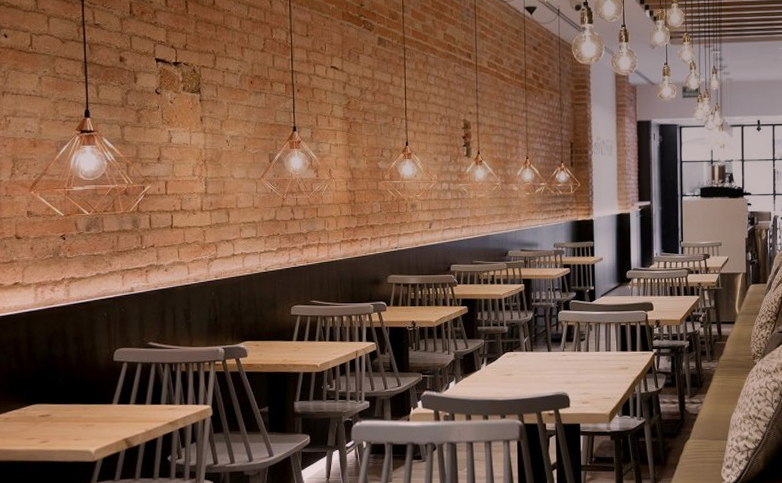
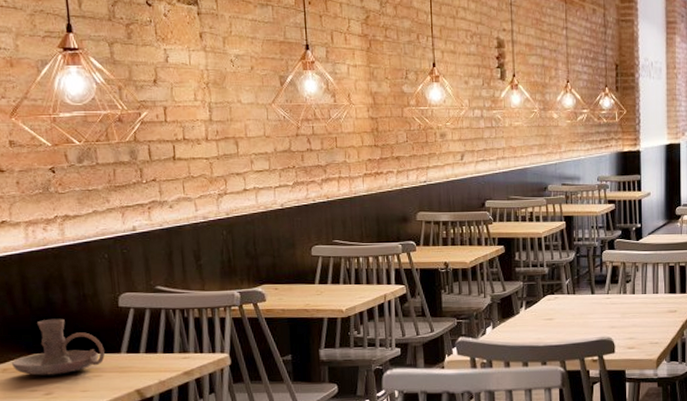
candle holder: none [14,371,98,425] -> present [12,318,105,376]

